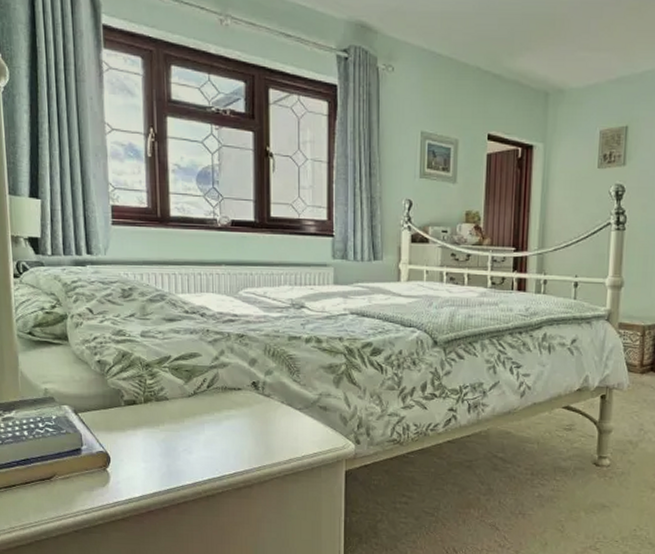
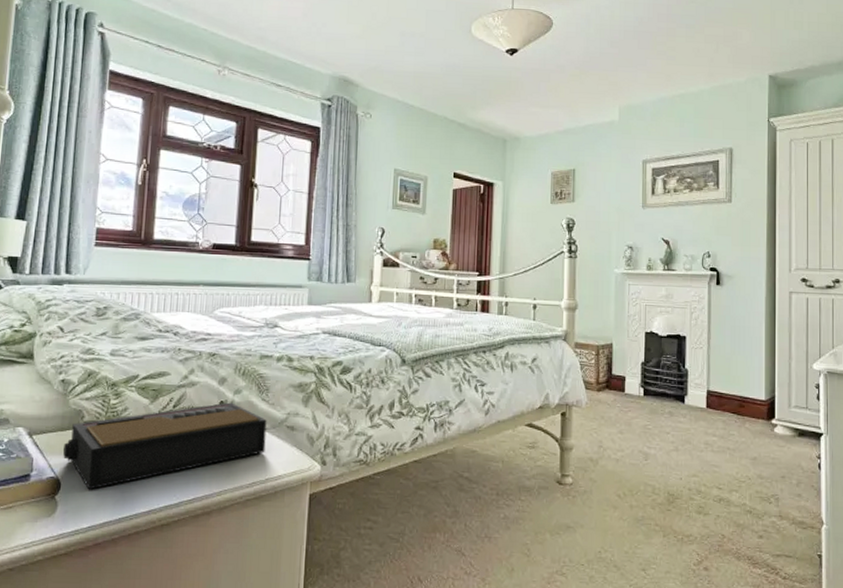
alarm clock: none [107,383,300,464] -> present [62,402,267,490]

